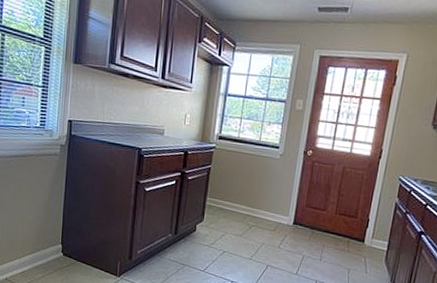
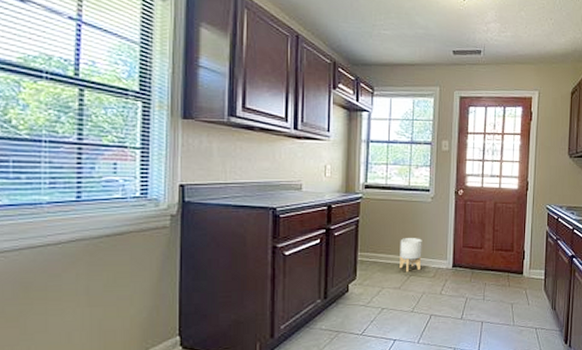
planter: none [243,190,267,223] -> present [400,238,422,273]

